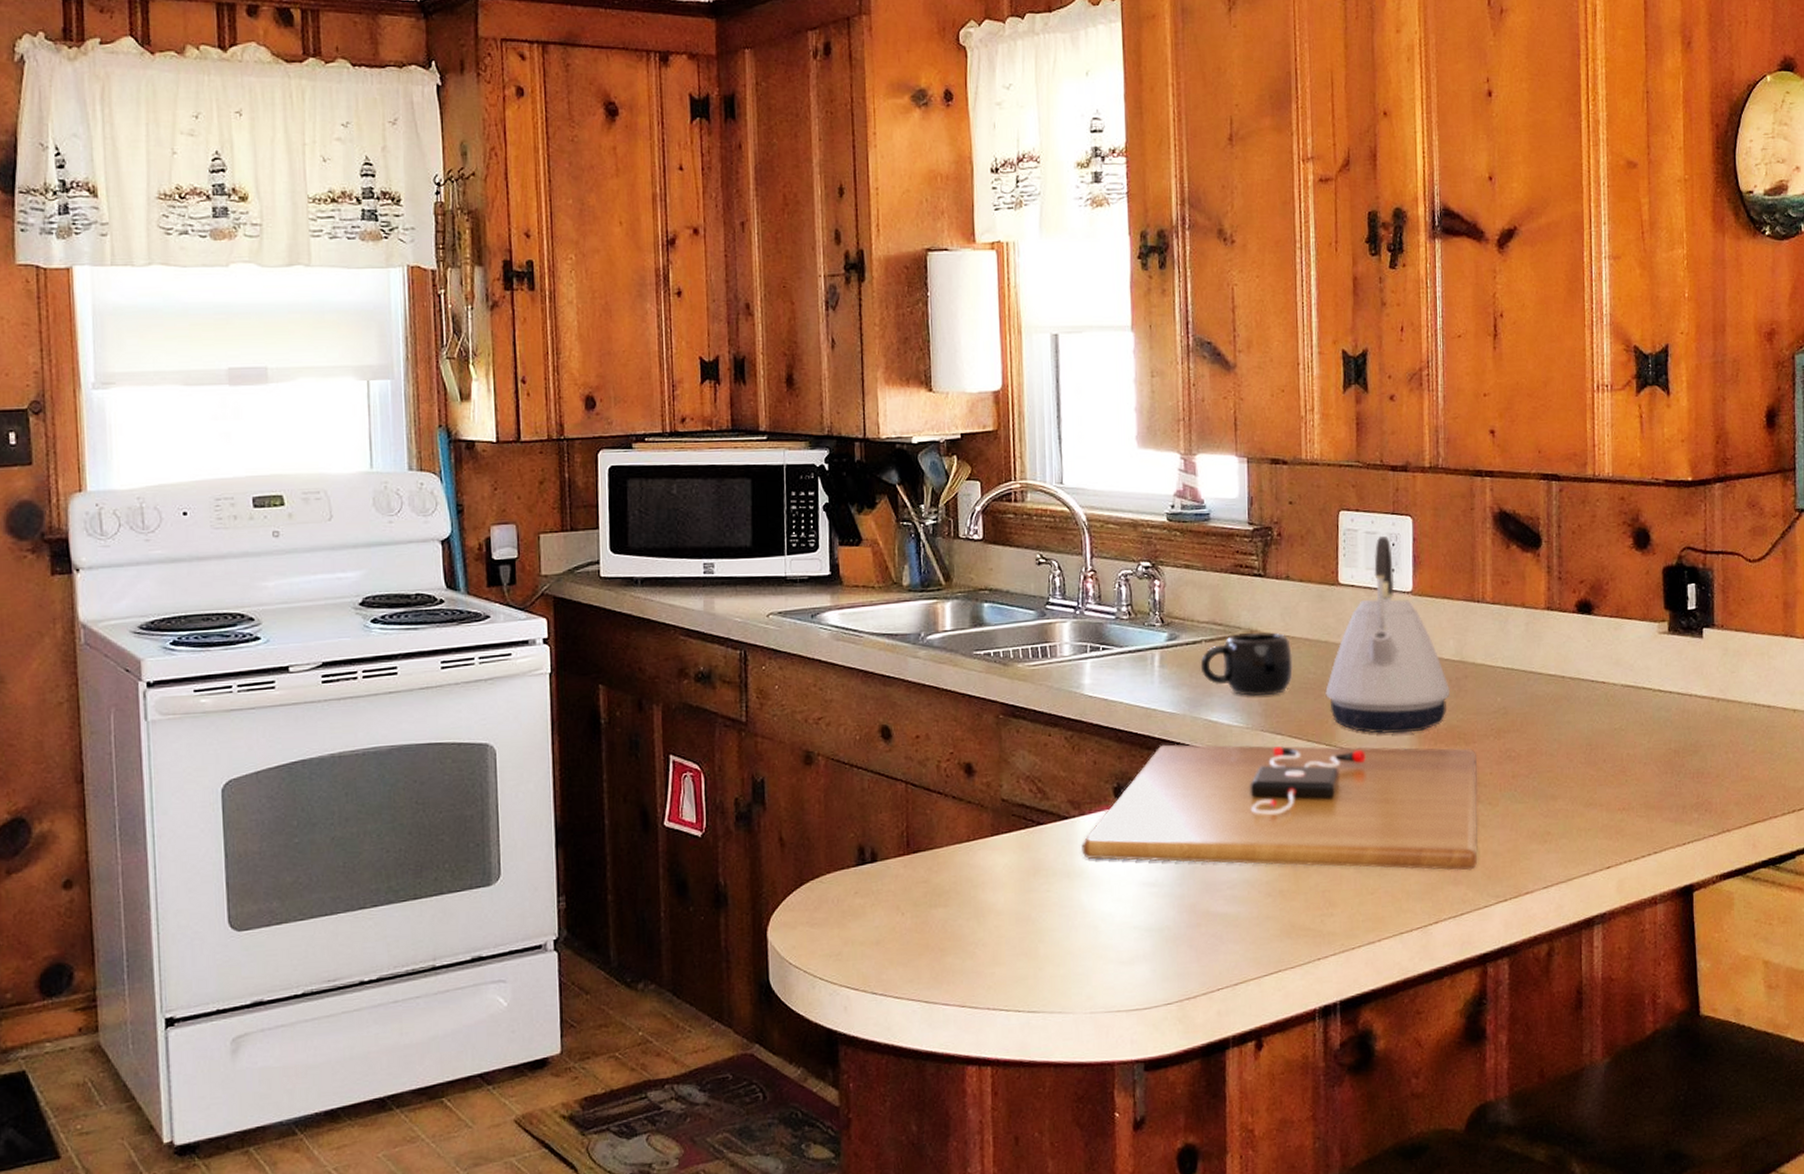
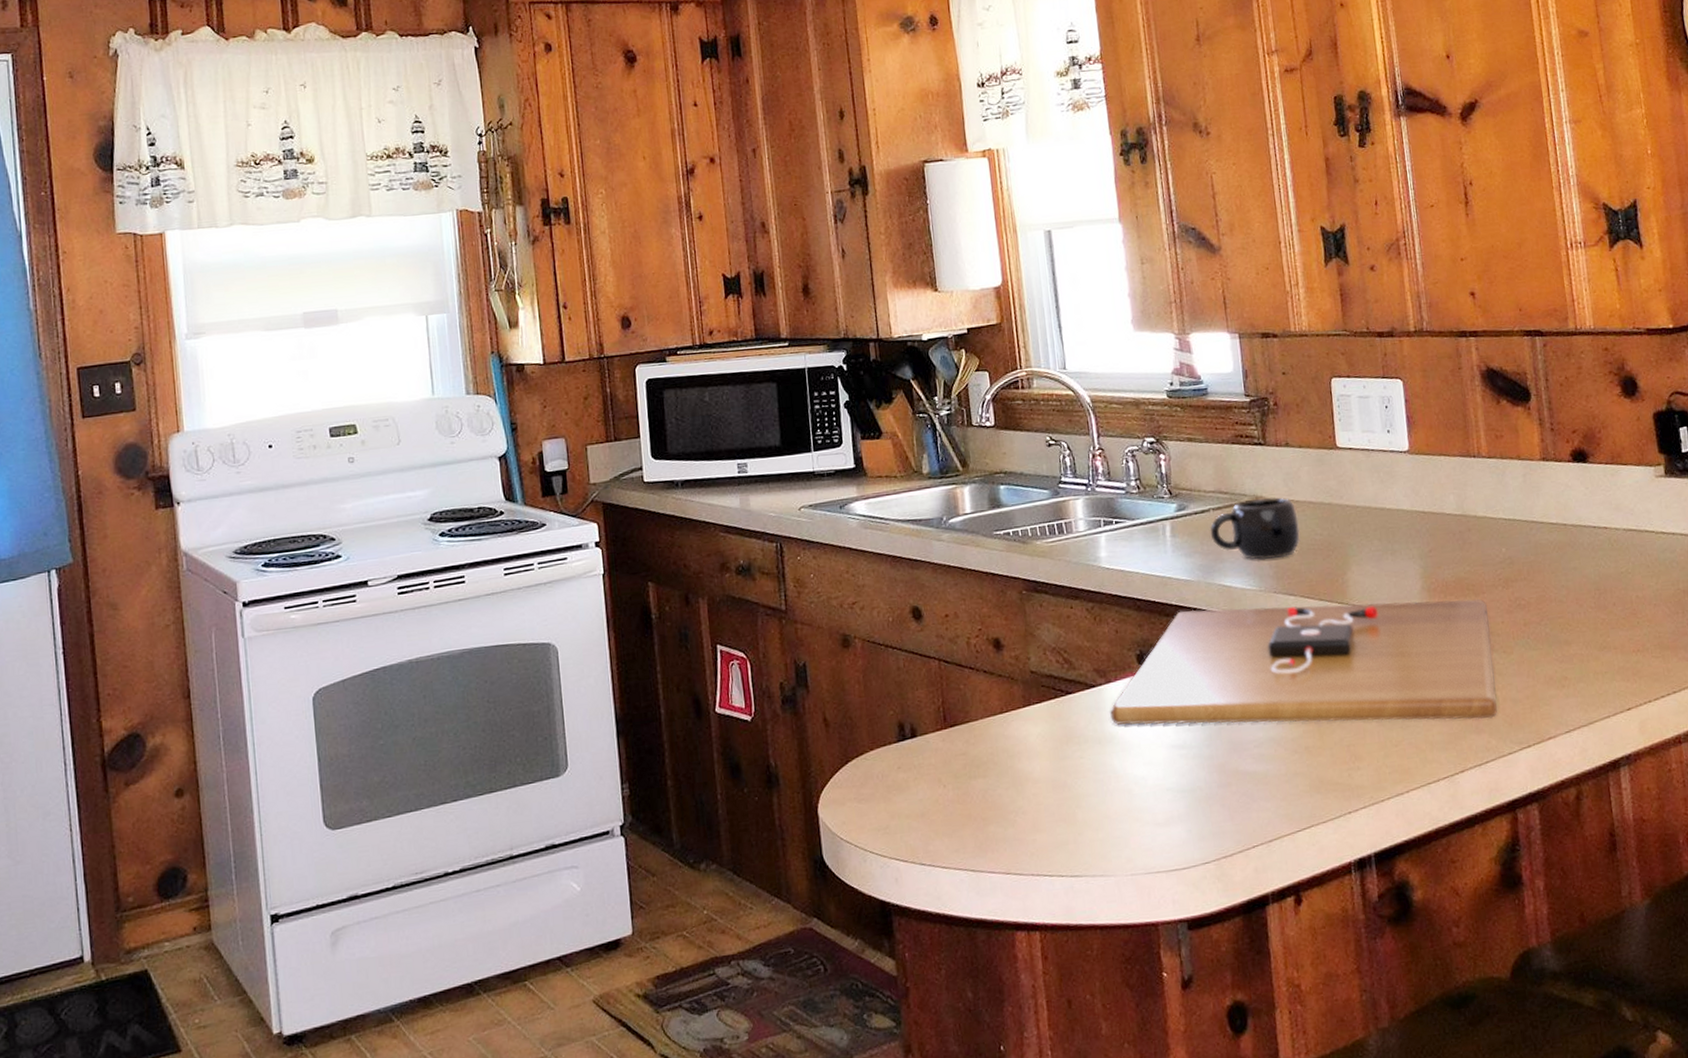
kettle: present [1325,536,1450,734] -> none [1333,400,1455,590]

